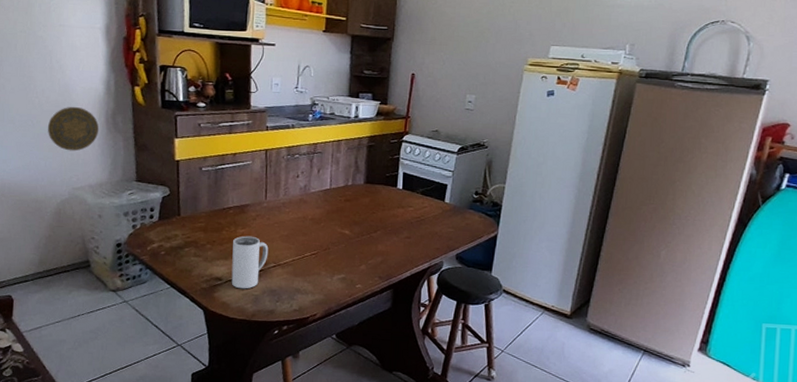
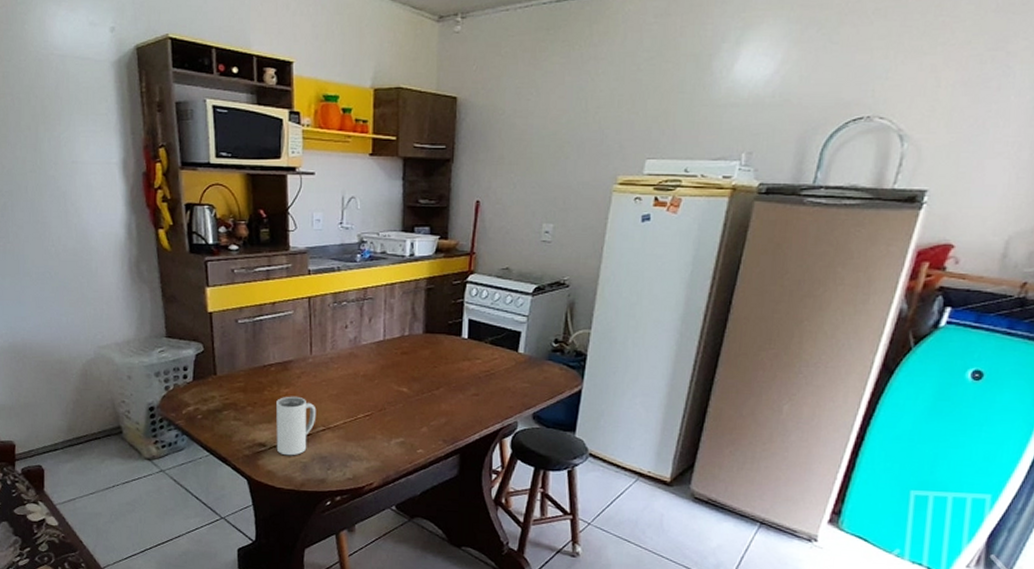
decorative plate: present [48,106,99,151] -> none [67,254,123,306]

